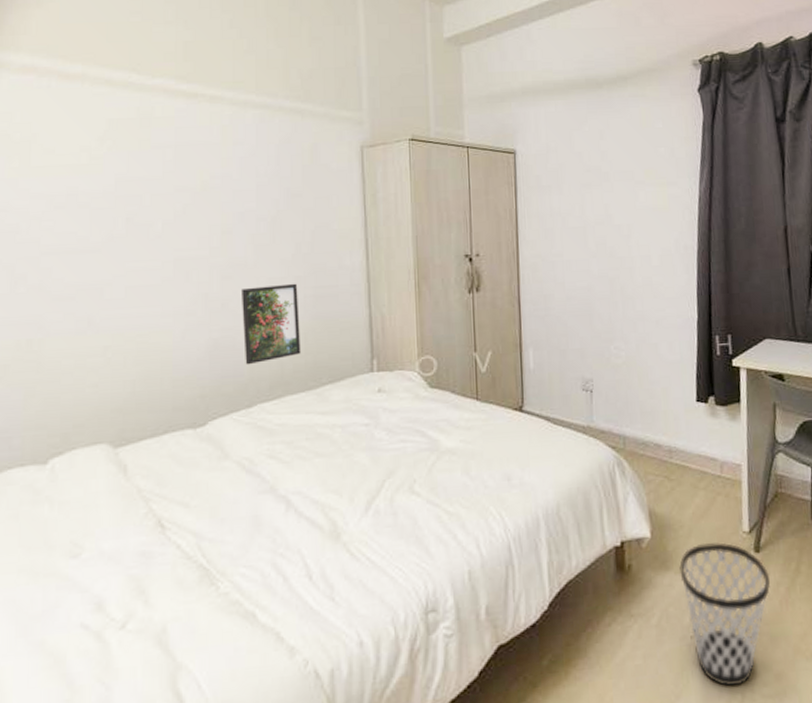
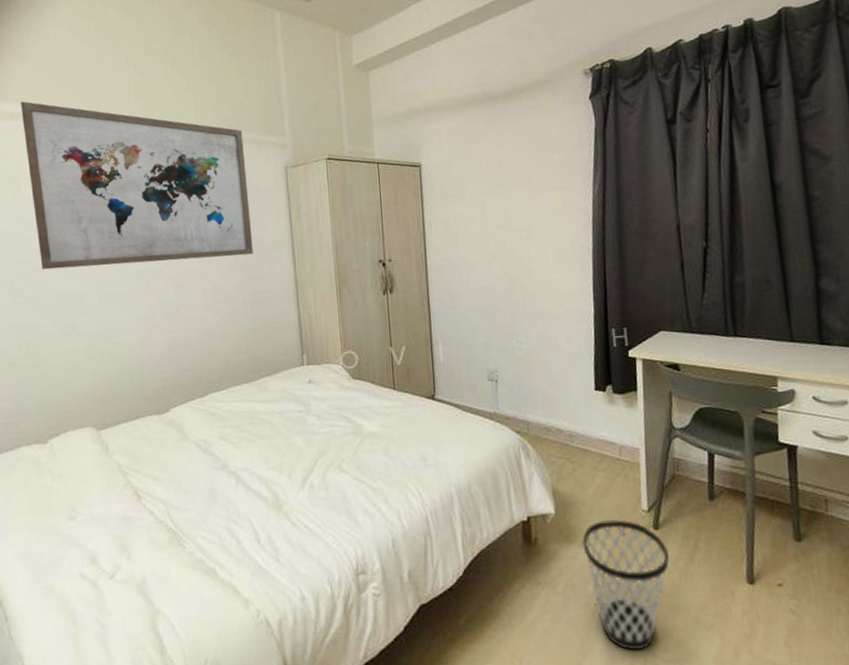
wall art: none [36,52,319,254] -> present [20,101,253,270]
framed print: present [240,283,302,365] -> none [191,289,243,361]

